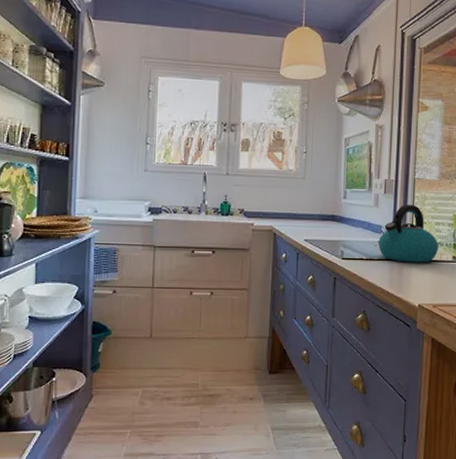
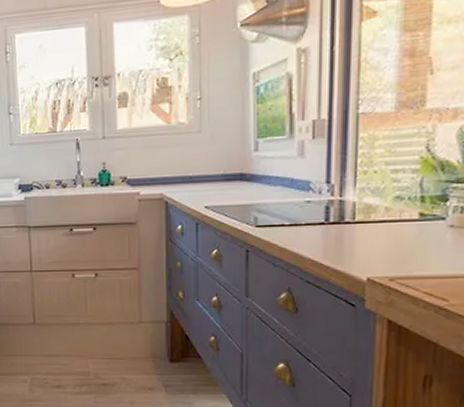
kettle: present [378,205,438,263] -> none [306,149,396,226]

